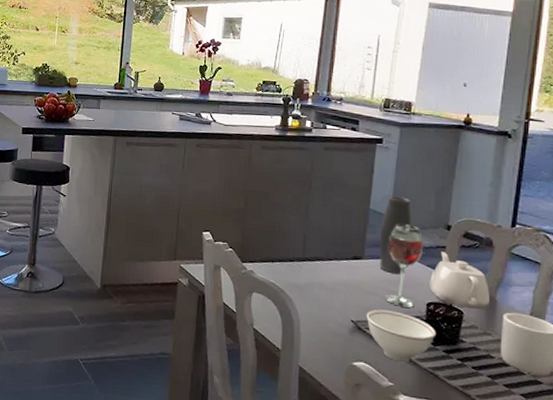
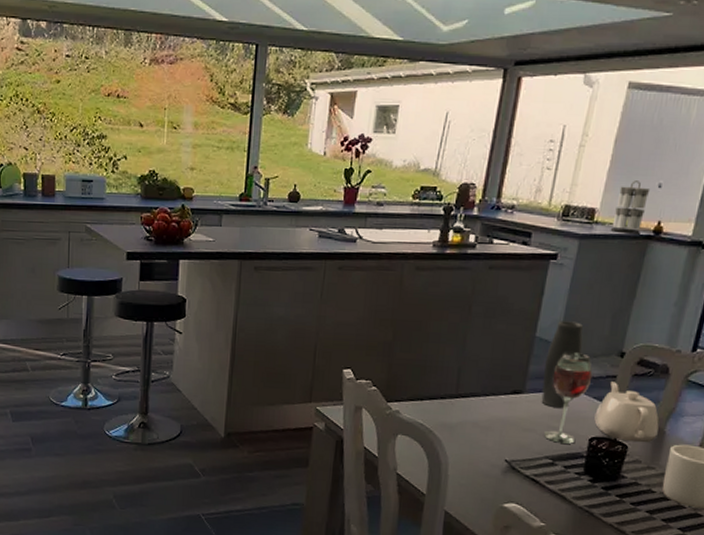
bowl: present [366,309,437,363] -> none [521,447,597,502]
spice rack: none [426,80,457,124] -> present [610,180,651,235]

